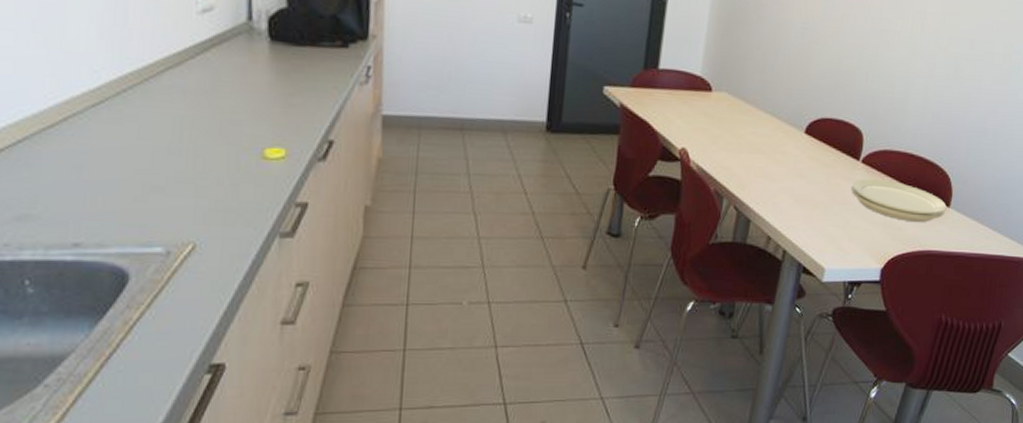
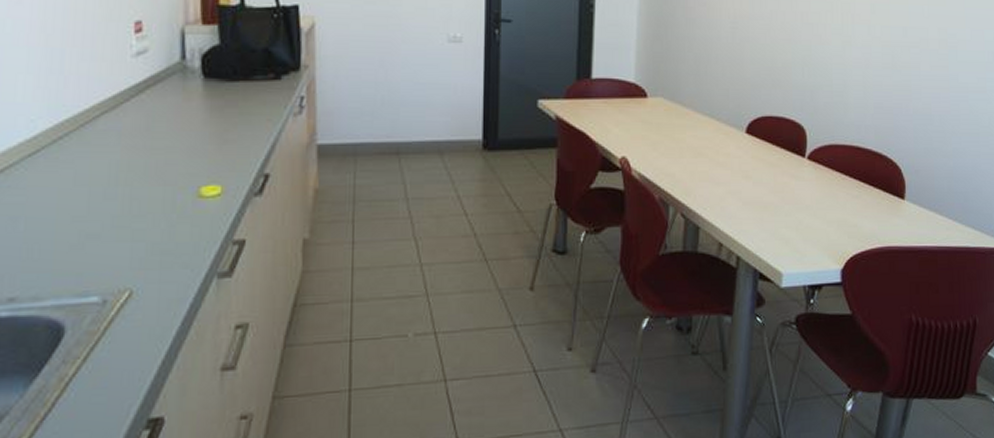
plate: present [851,179,947,222] -> none [800,176,901,217]

